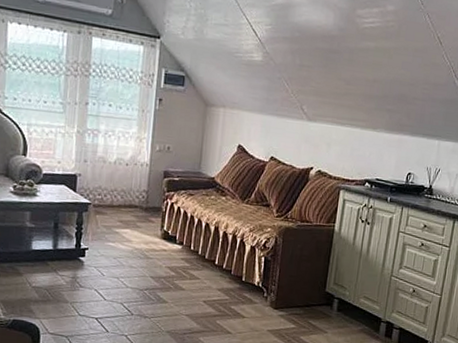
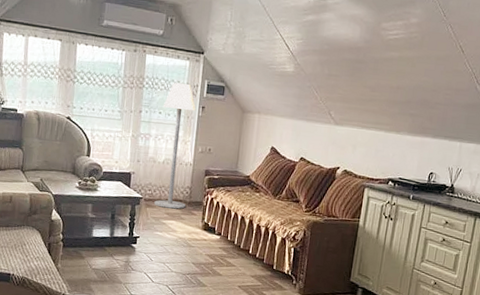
floor lamp: none [105,70,152,216] -> present [154,82,196,209]

